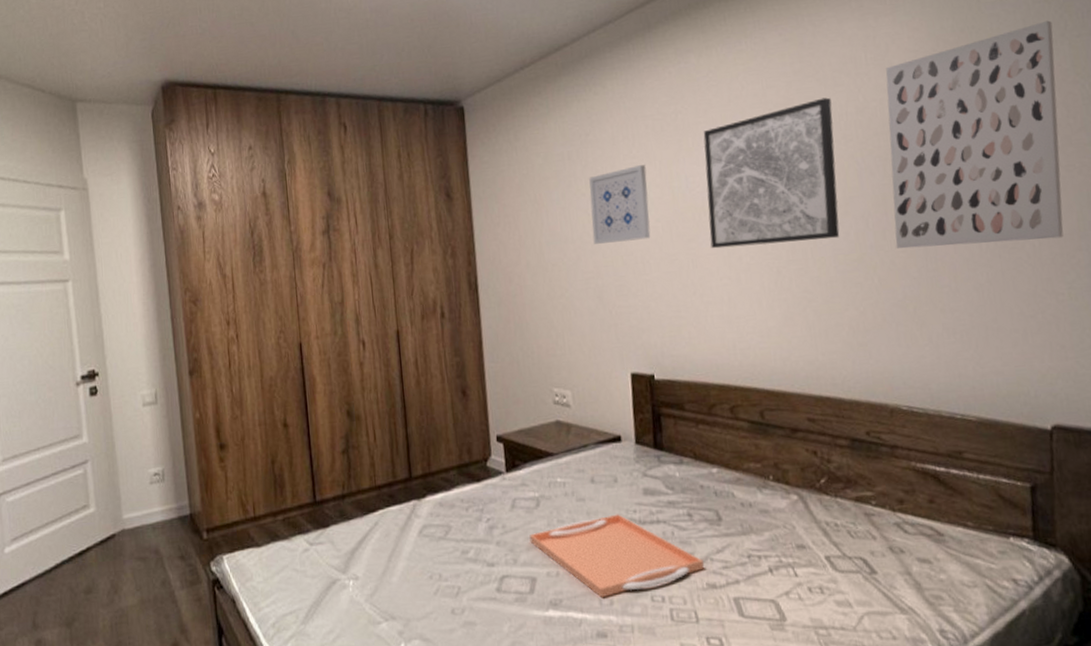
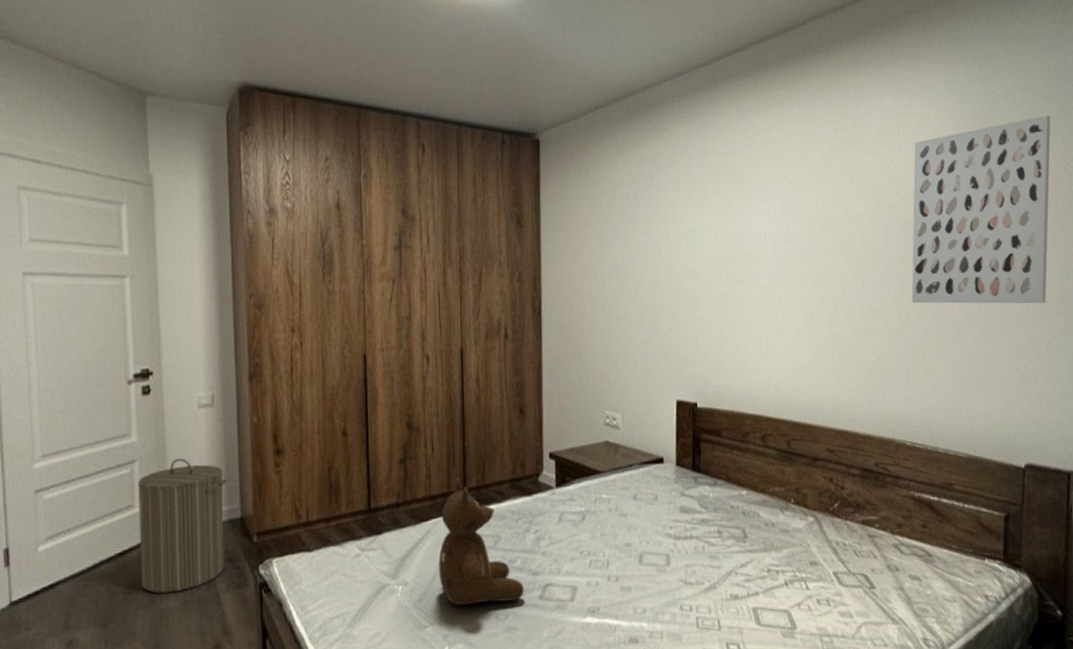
laundry hamper: none [91,457,177,592] -> present [137,459,227,593]
teddy bear: none [388,466,480,600] -> present [438,477,524,606]
serving tray: present [529,514,704,598] -> none [573,529,729,607]
wall art: present [589,165,651,244] -> none [650,210,703,279]
wall art: present [703,97,840,249] -> none [755,163,868,292]

